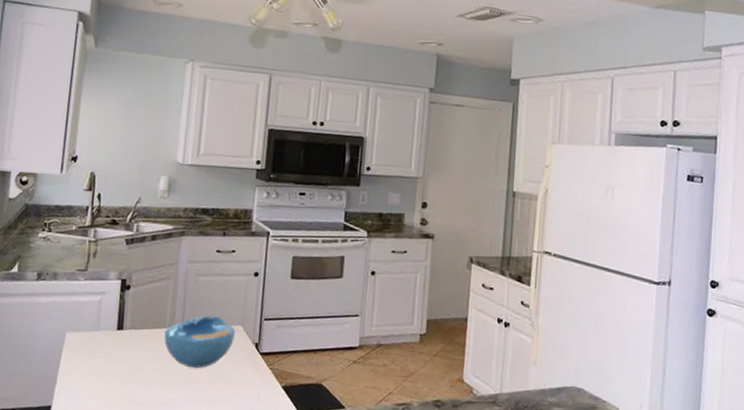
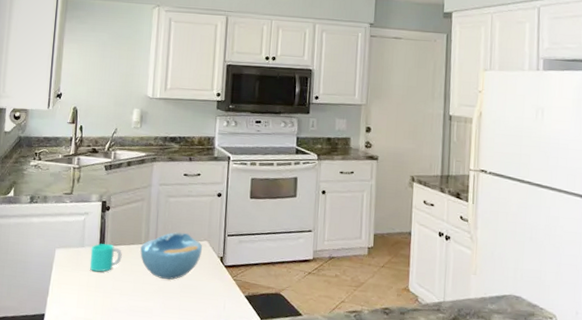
cup: none [105,326,143,359] -> present [89,243,122,272]

